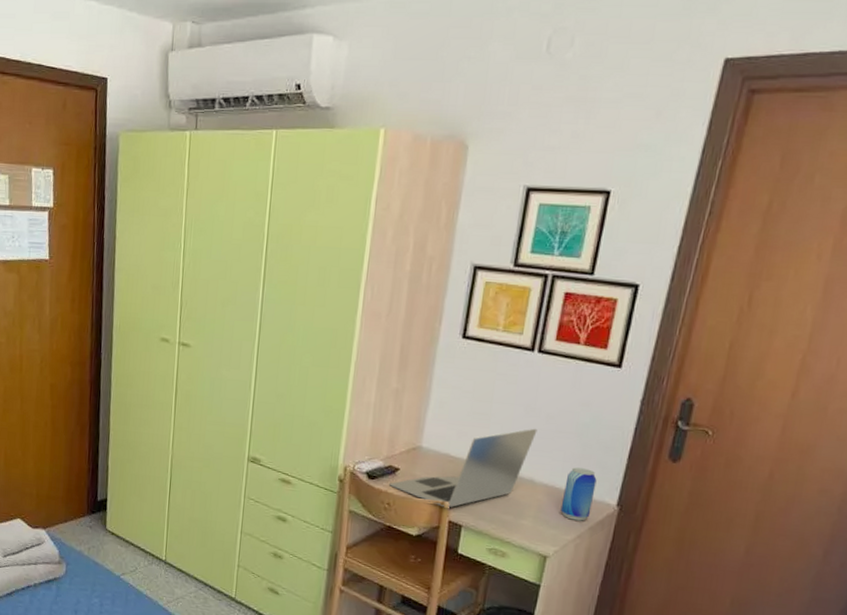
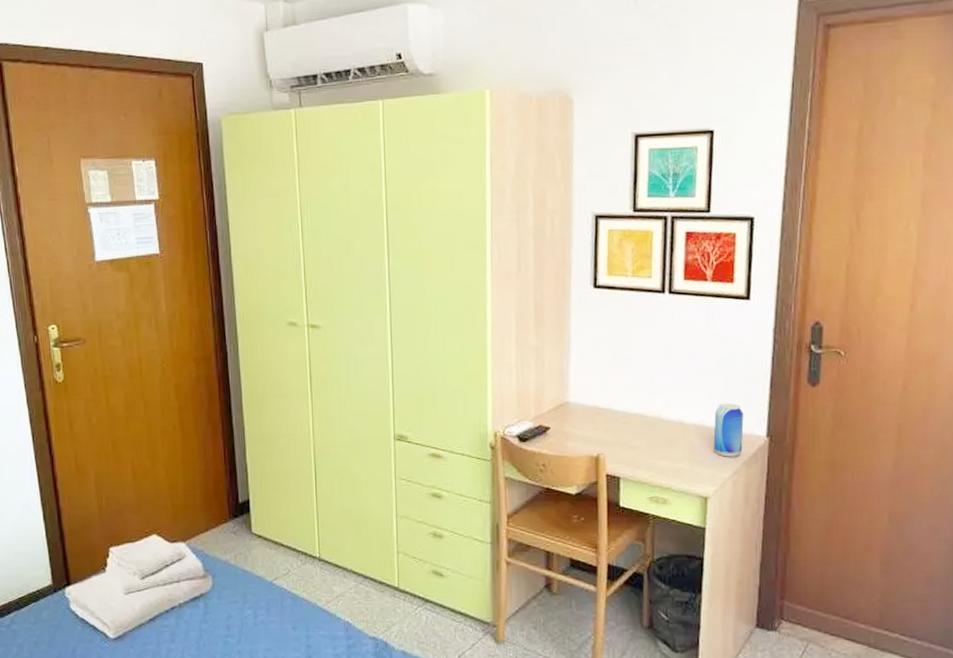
laptop: present [389,428,537,508] -> none [542,369,680,461]

